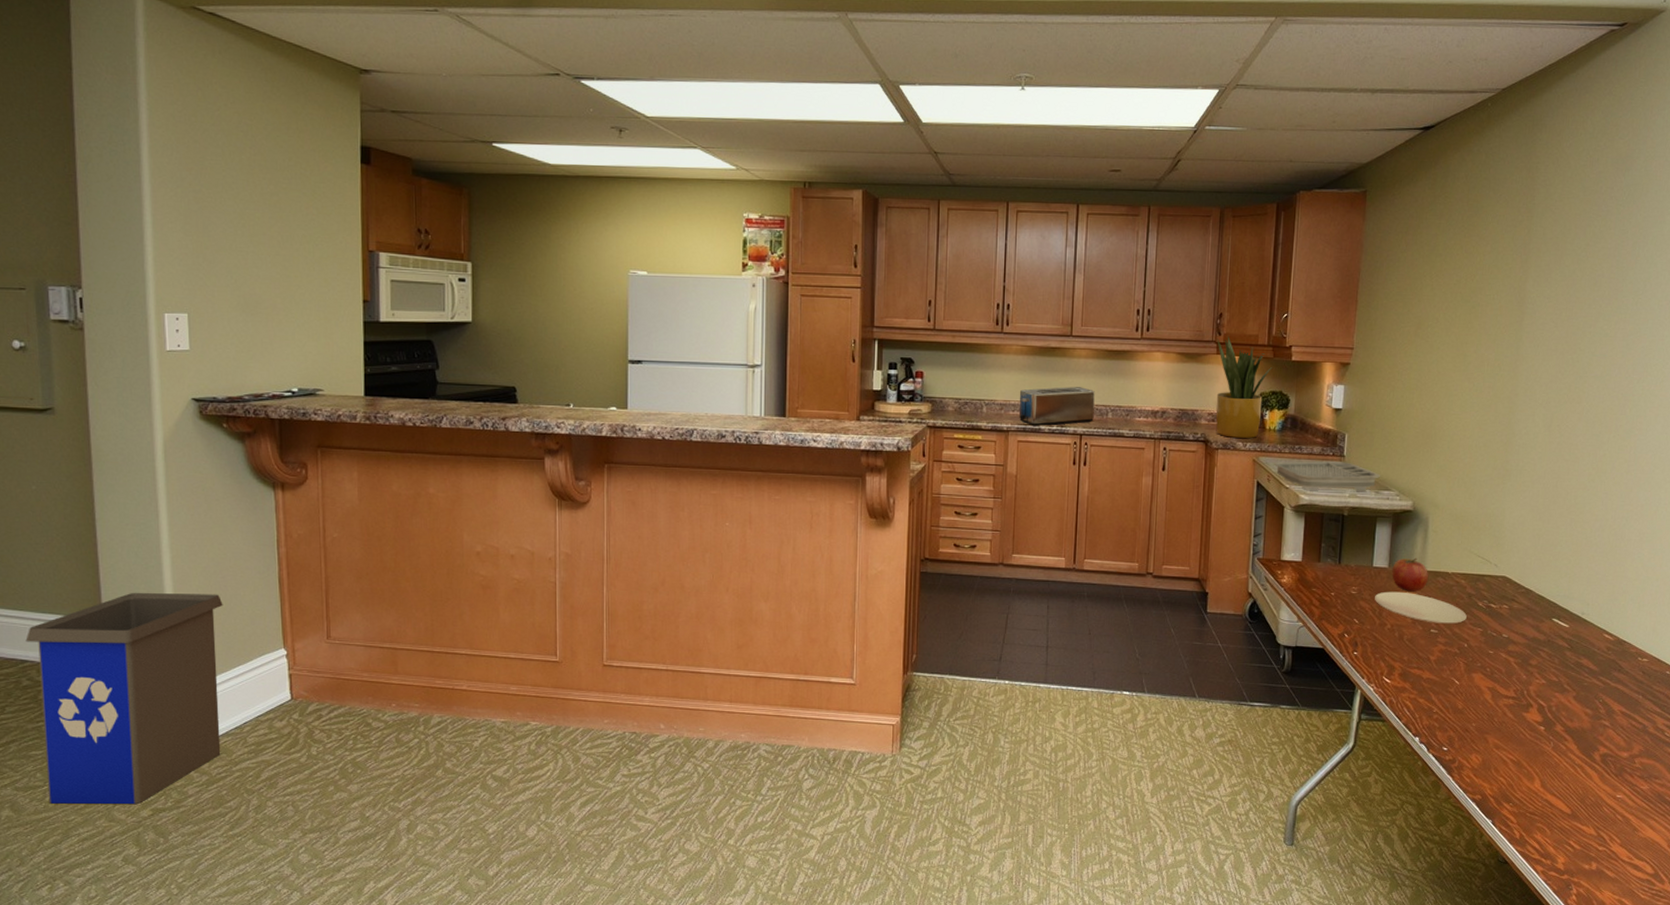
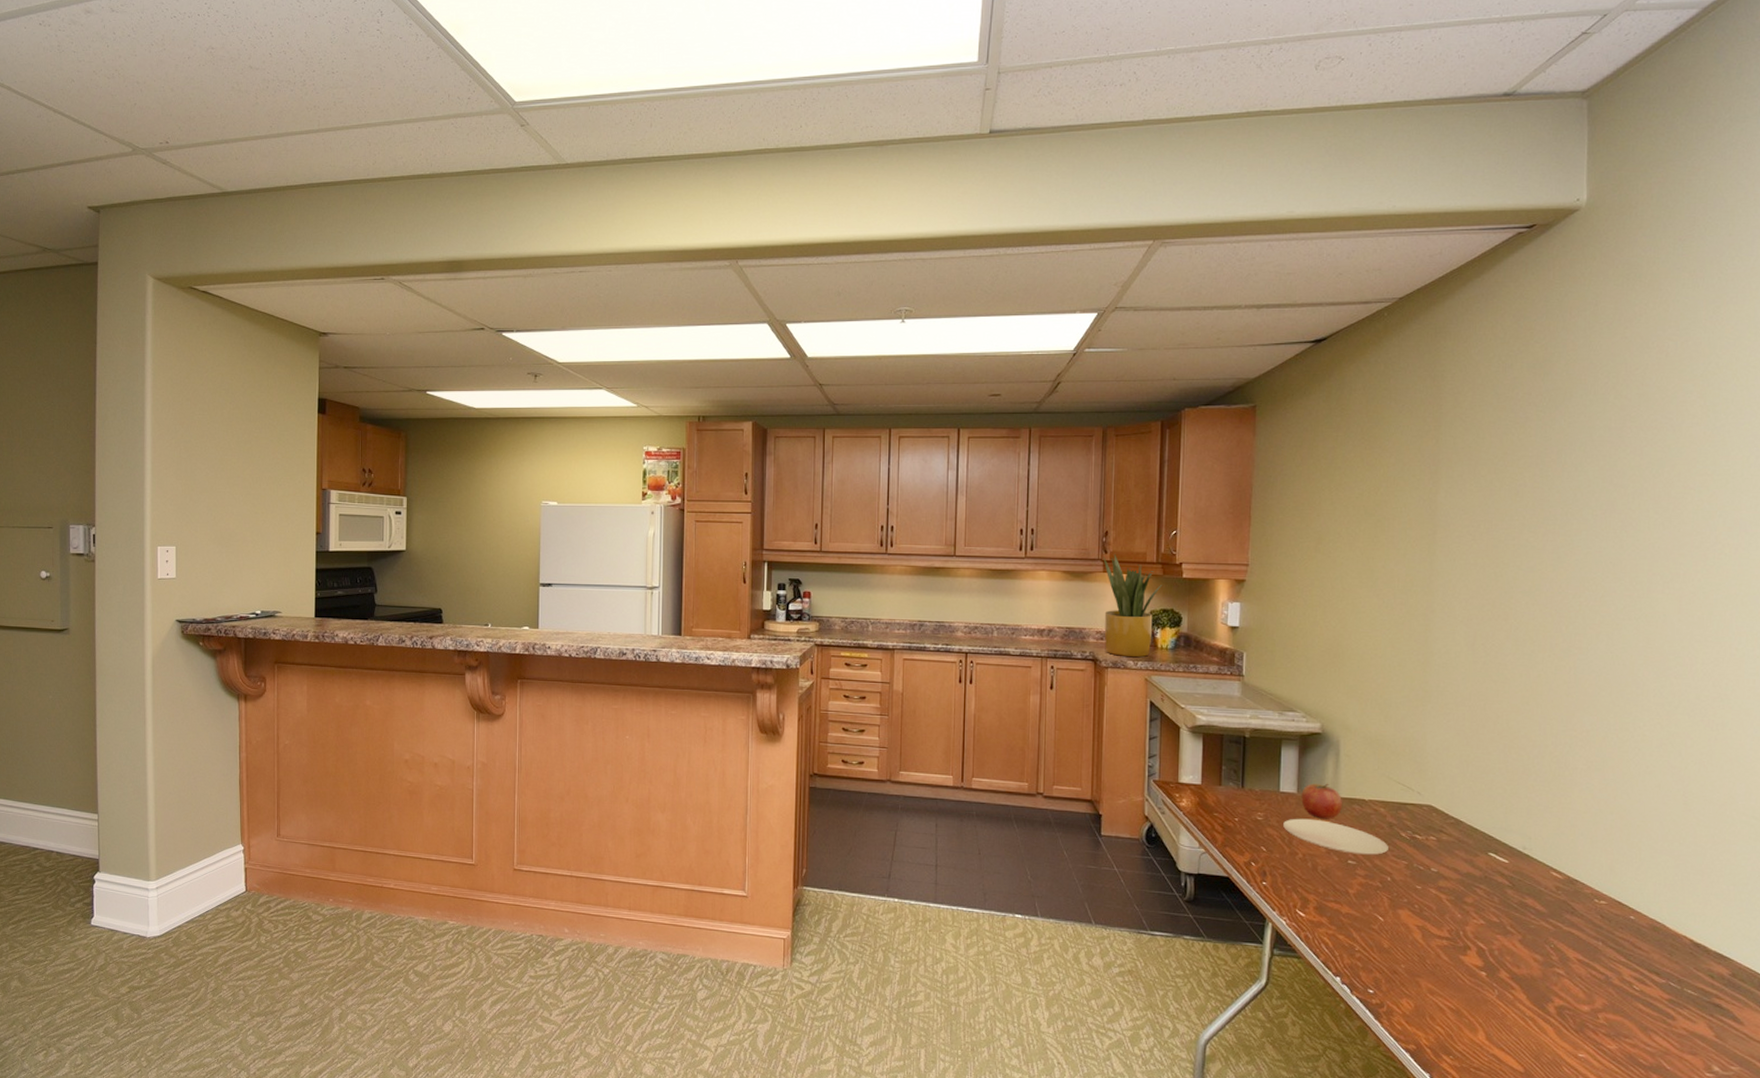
recycling bin: present [25,592,223,805] -> none [38,790,194,982]
toaster: present [1019,387,1095,426] -> none [904,606,980,644]
dish rack: present [1273,461,1381,491] -> none [1167,680,1285,712]

